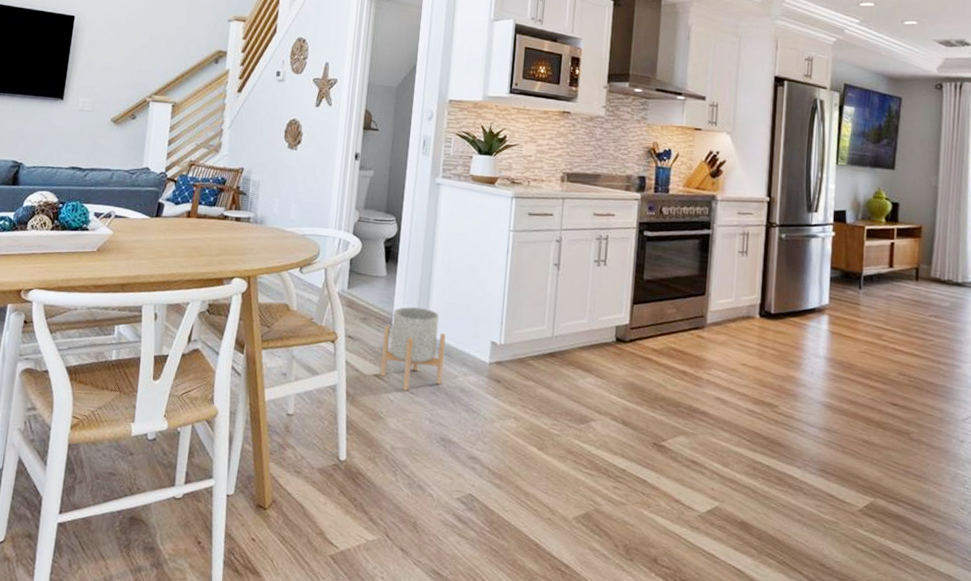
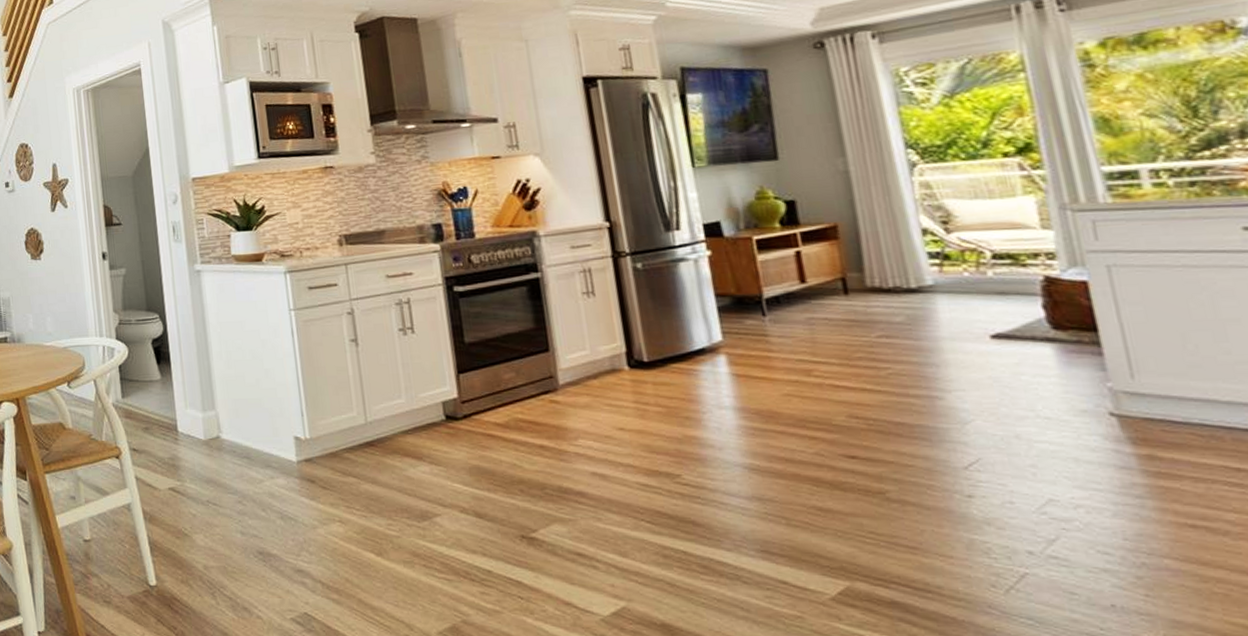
planter: present [380,307,446,391] -> none [170,408,247,502]

